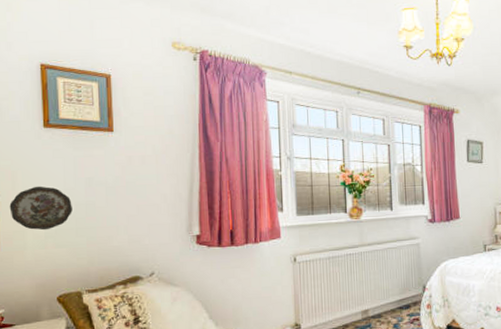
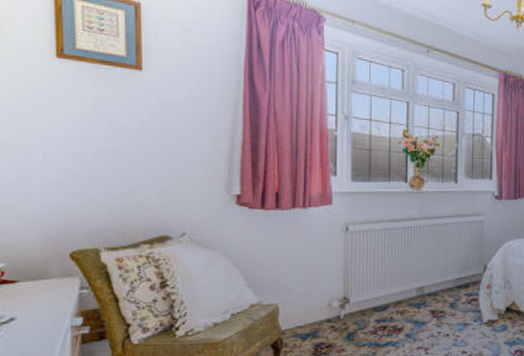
decorative plate: present [9,186,72,231] -> none [12,125,90,177]

